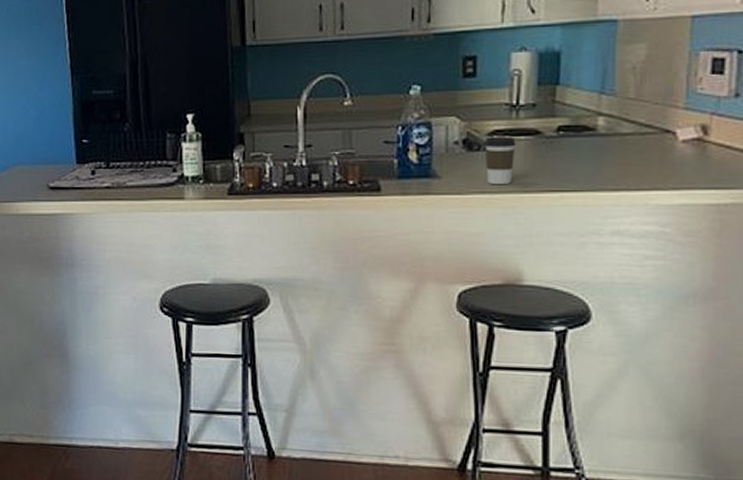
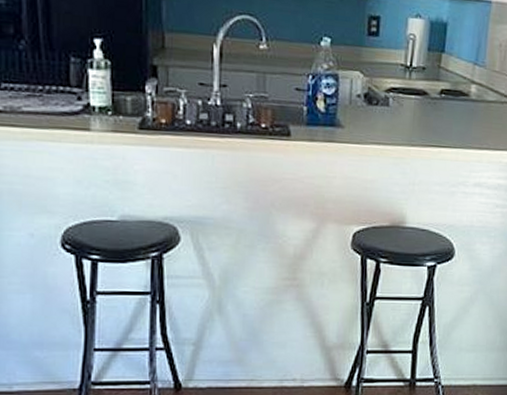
coffee cup: present [484,137,516,185] -> none [382,93,408,138]

